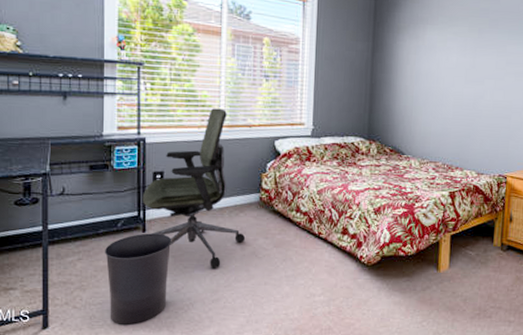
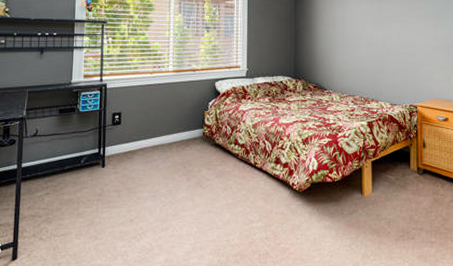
waste bin: present [104,233,172,325] -> none [68,168,127,254]
office chair: present [142,108,246,270] -> none [102,56,191,200]

